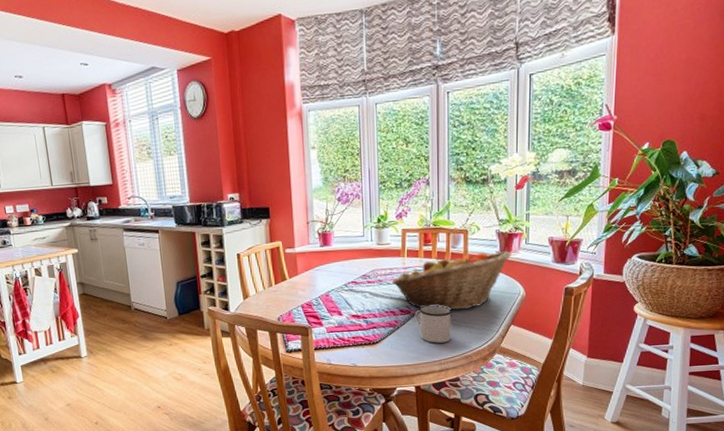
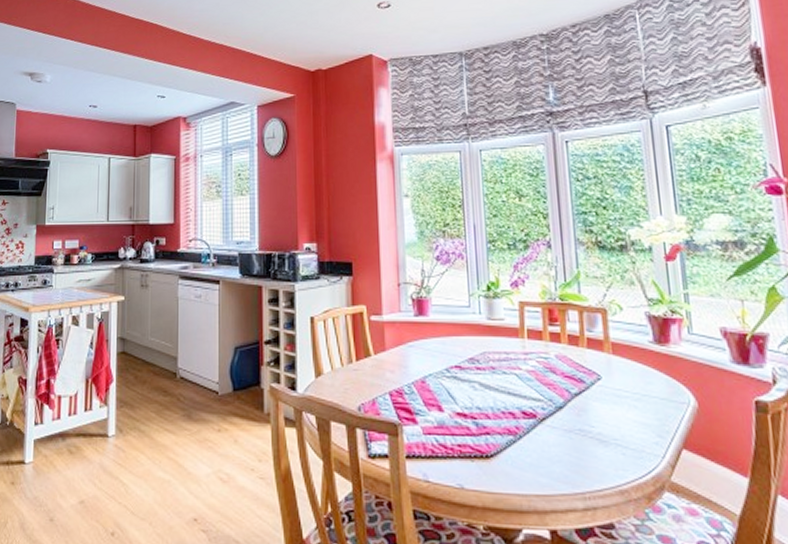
fruit basket: present [392,251,511,311] -> none [509,341,670,420]
mug: present [414,305,452,343] -> none [542,408,596,466]

